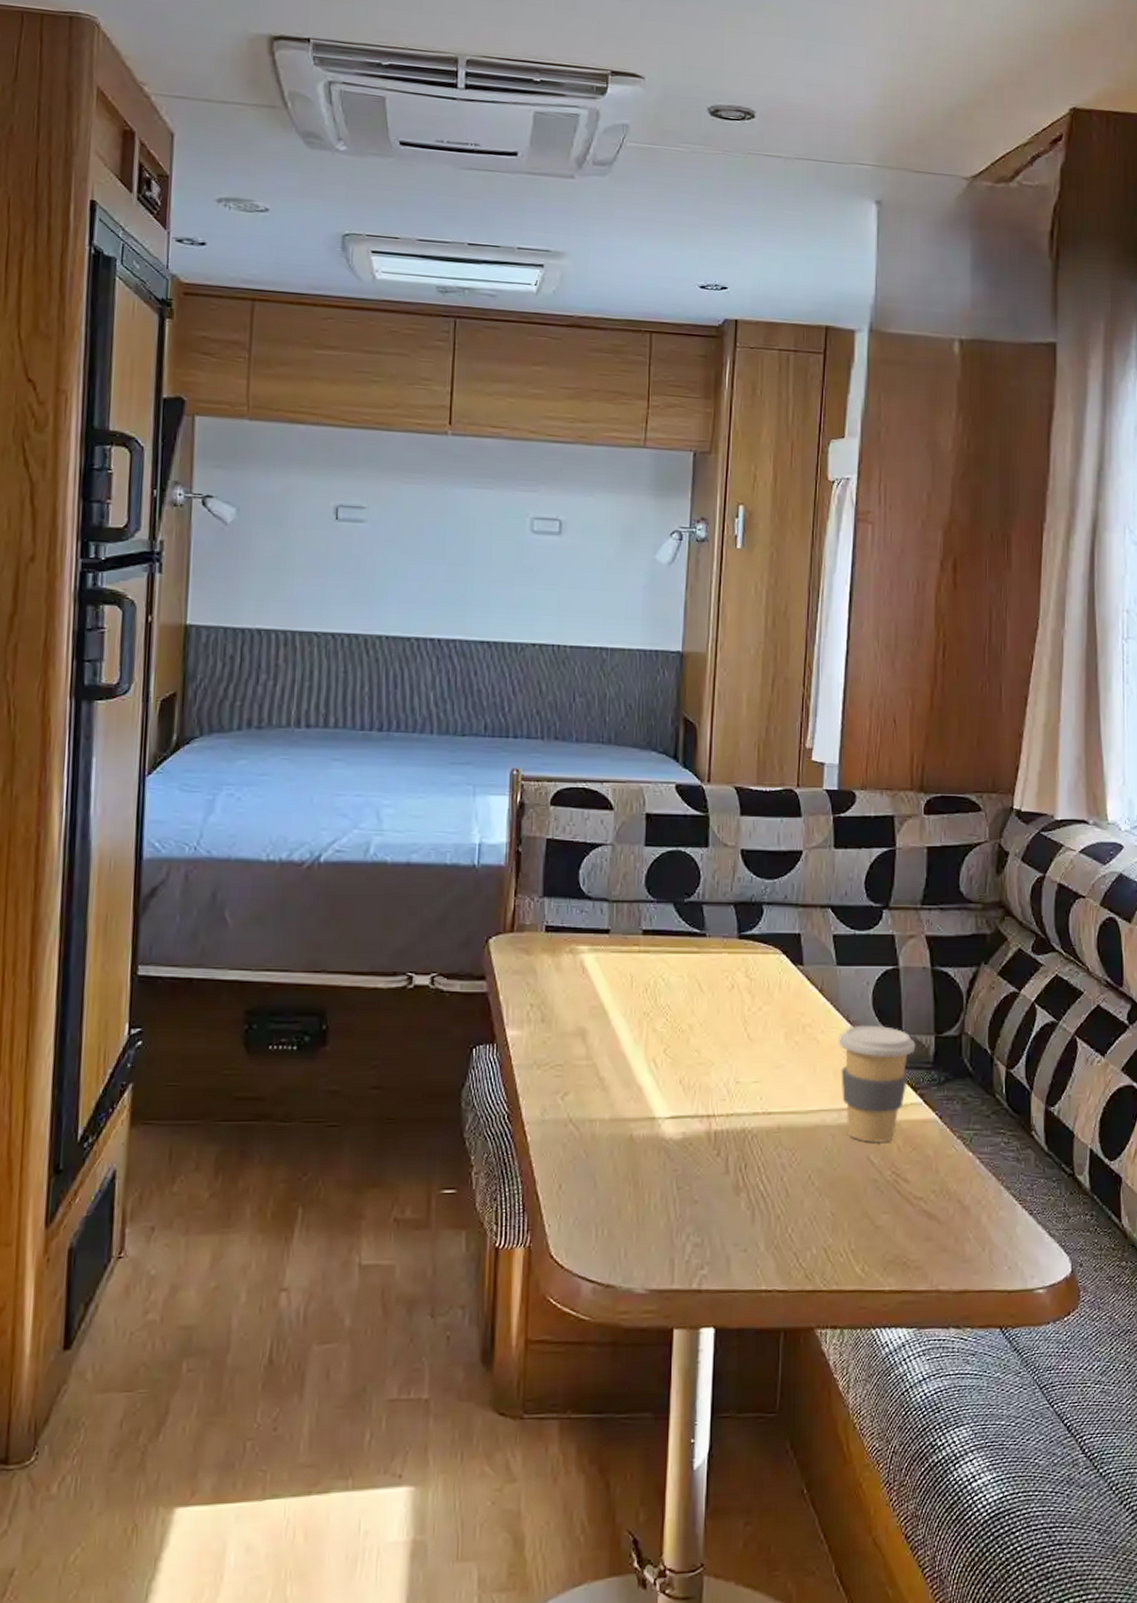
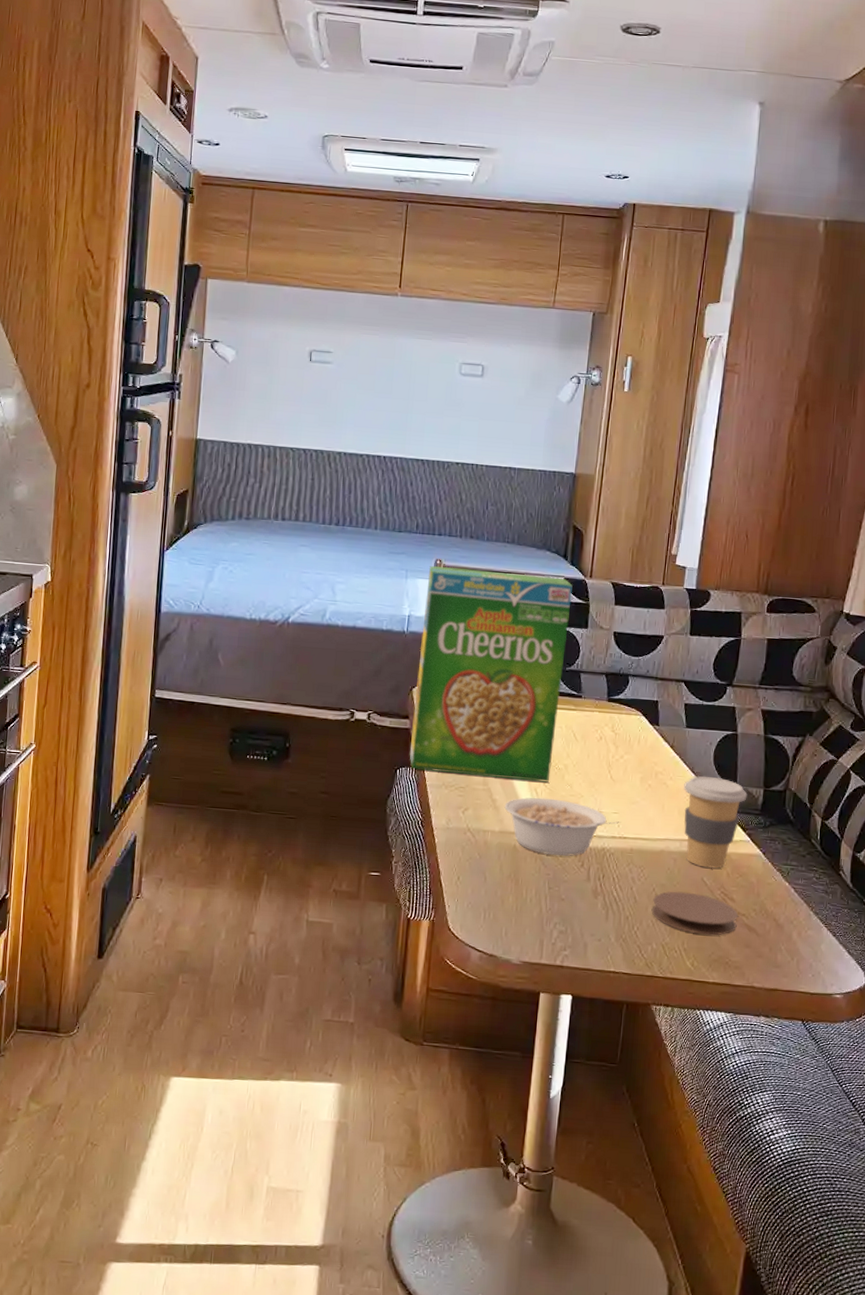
cereal box: none [488,777,687,1049] -> present [409,566,573,782]
legume: none [615,1070,763,1145] -> present [504,797,620,856]
coaster: none [808,1176,915,1230] -> present [651,891,739,936]

